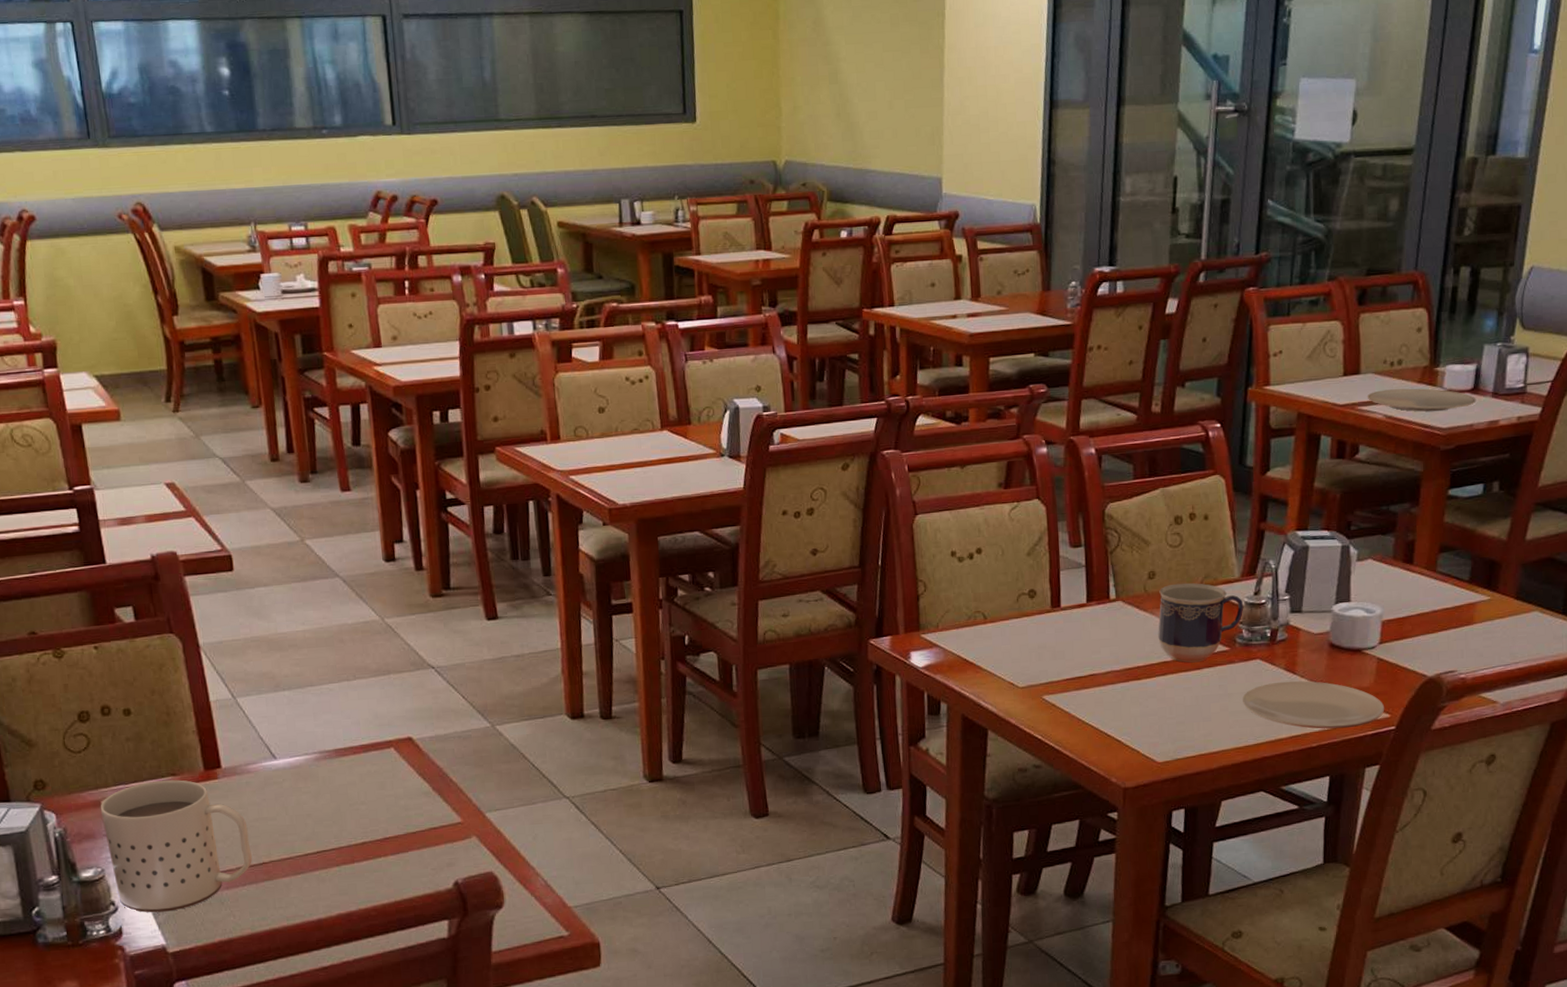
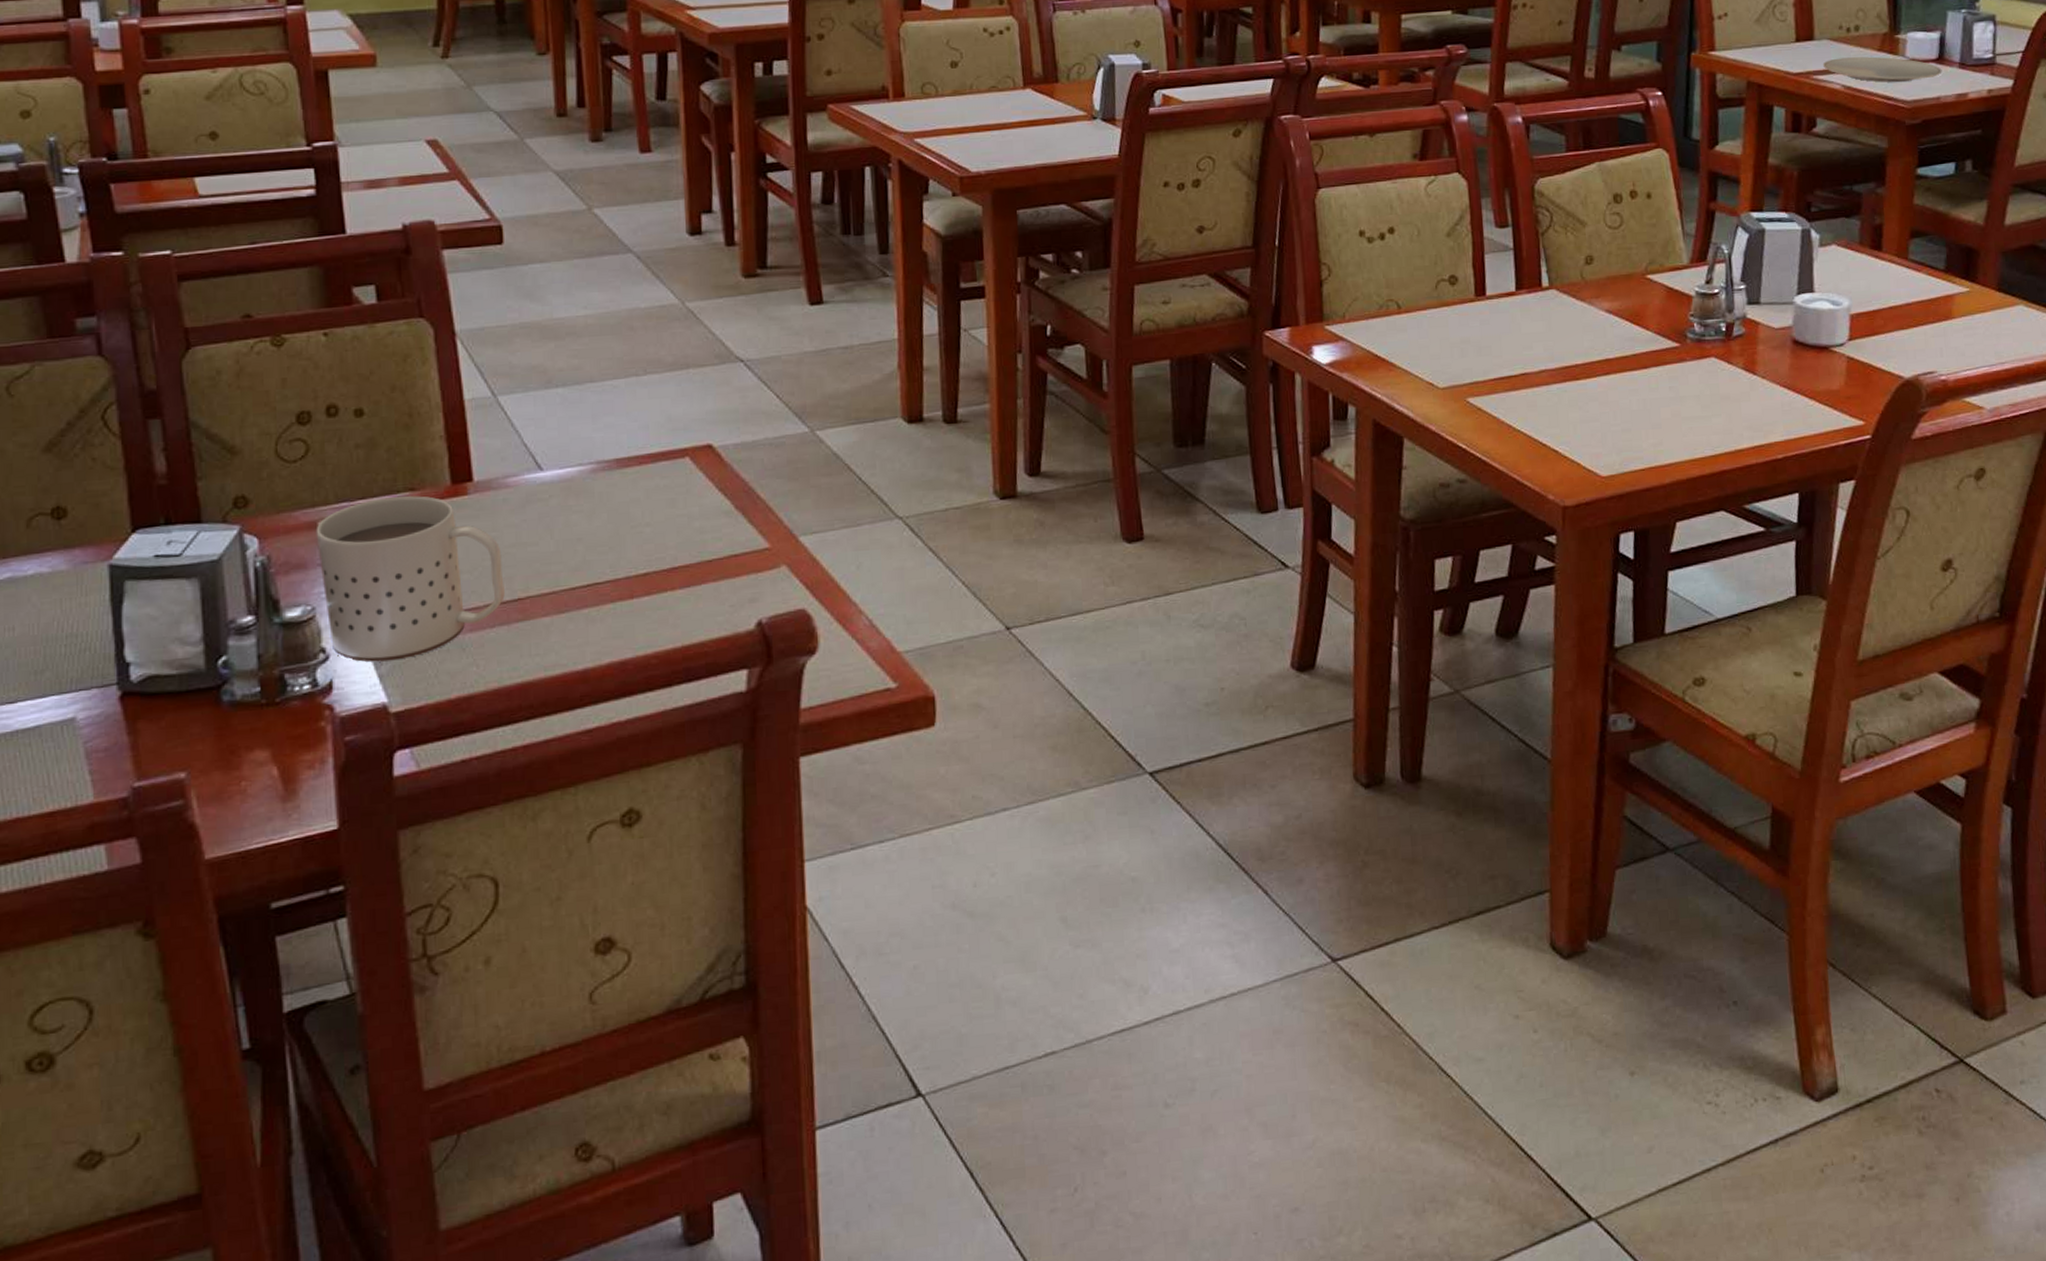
cup: present [1158,582,1244,663] -> none [1598,269,1695,361]
plate: present [1243,681,1385,729] -> none [1696,382,1858,438]

